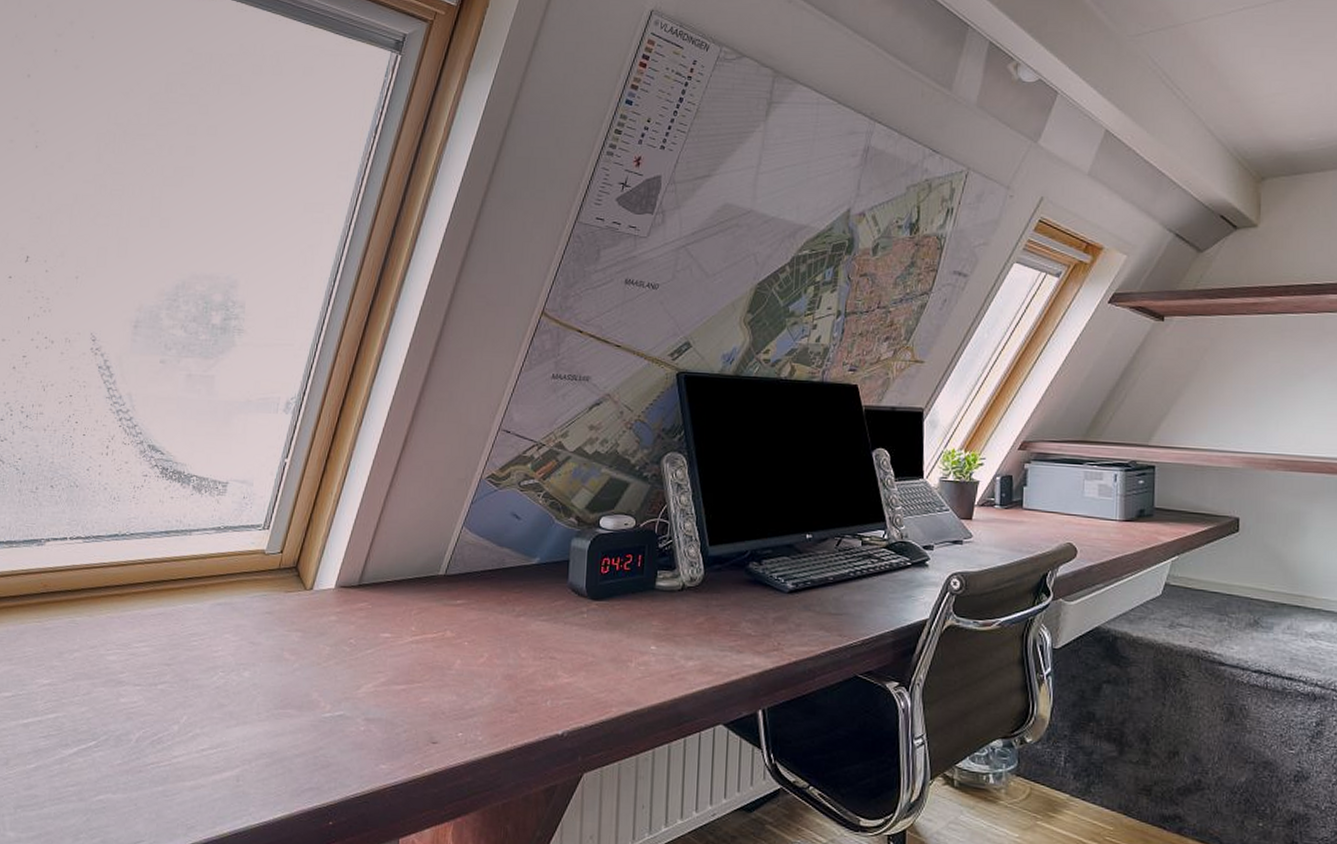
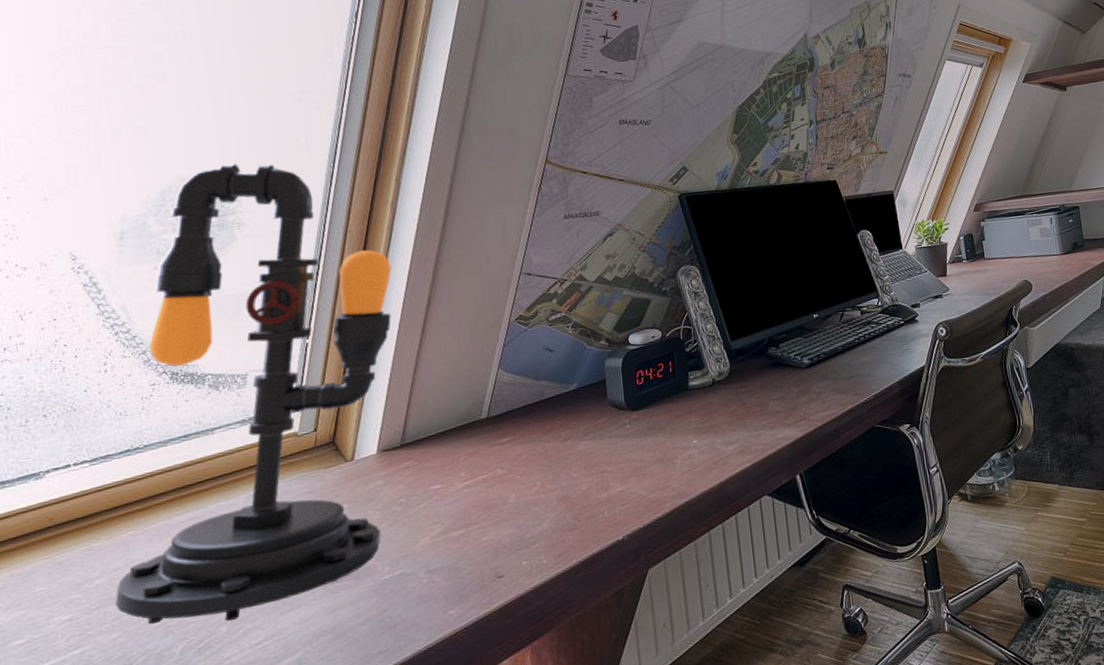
table lamp: none [88,267,374,722] -> present [115,163,392,624]

